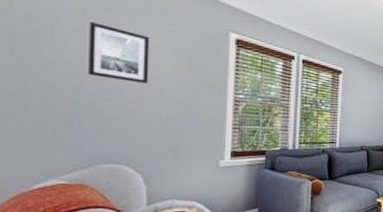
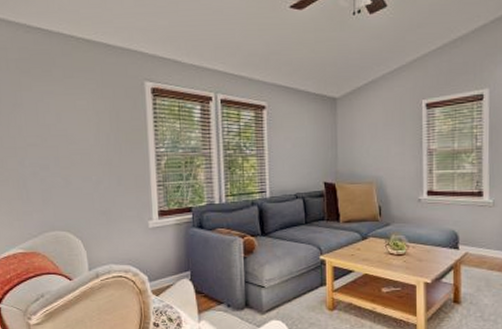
wall art: present [88,22,150,84] -> none [25,94,78,149]

